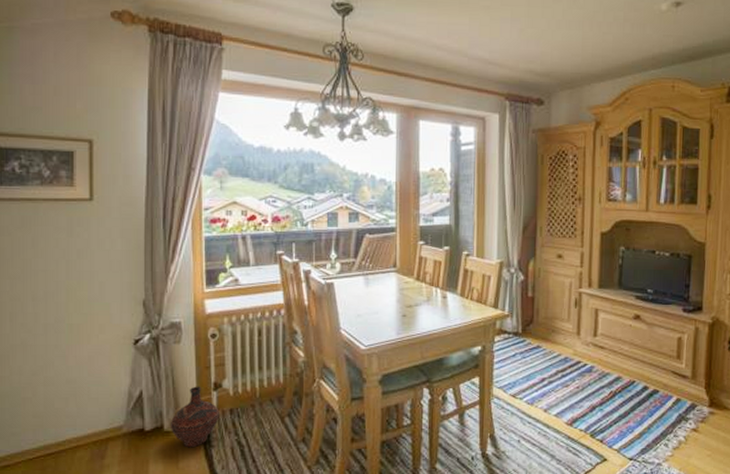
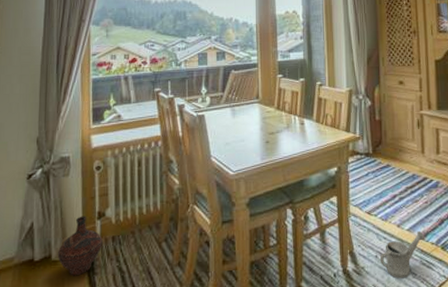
watering can: none [523,416,573,465] -> present [380,230,424,279]

